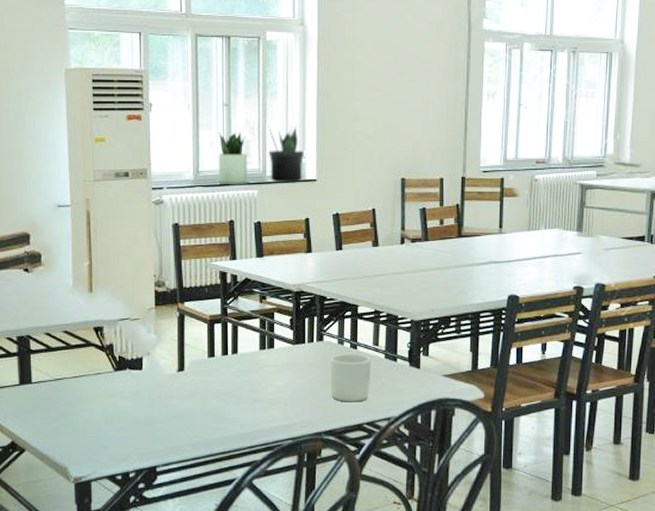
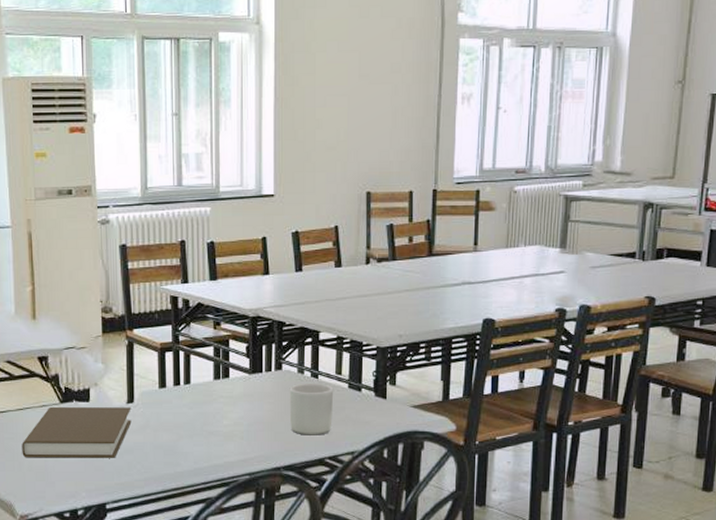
book: none [77,374,182,423] -> present [22,406,132,458]
planter: present [216,132,251,185] -> none [166,144,203,203]
planter: present [268,125,305,183] -> none [221,135,262,199]

